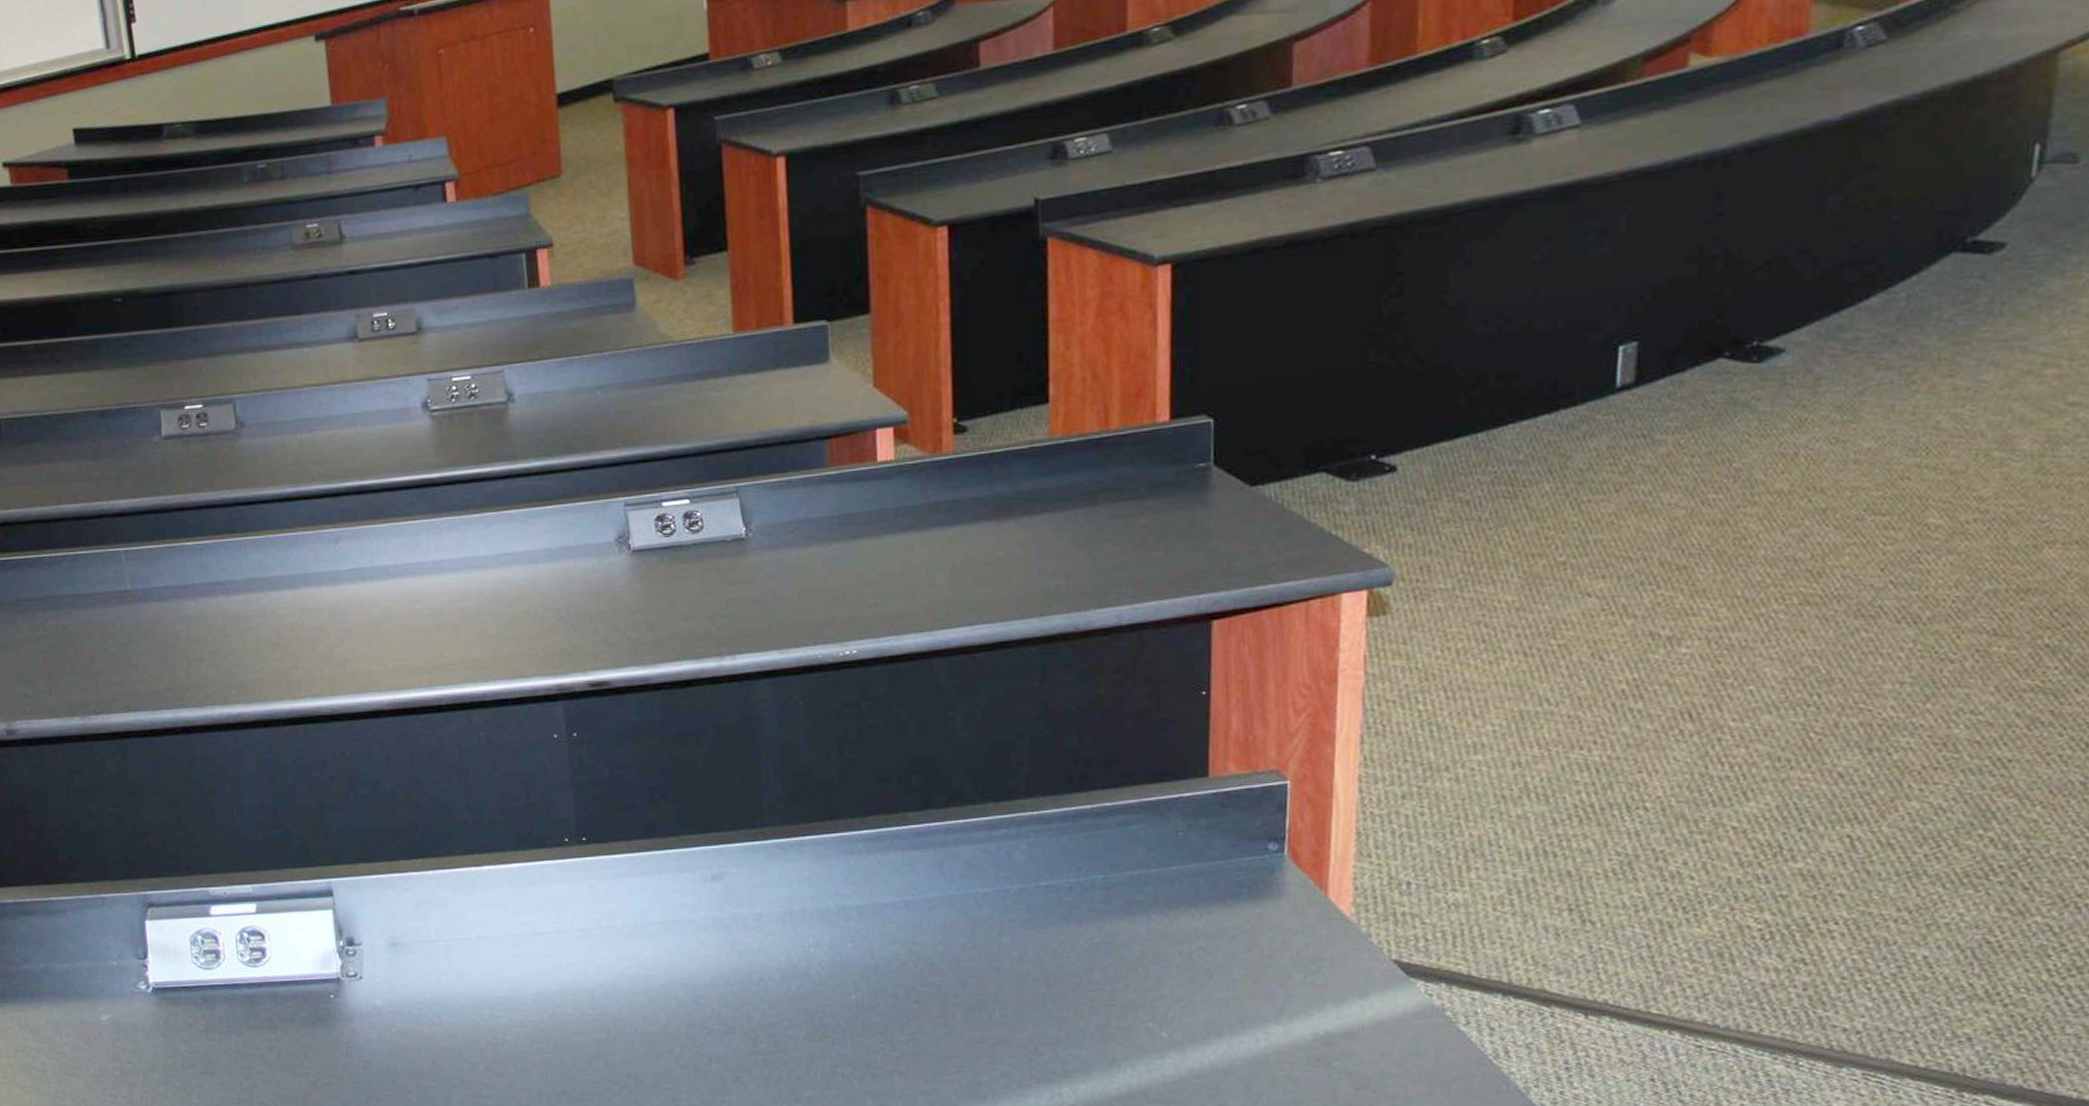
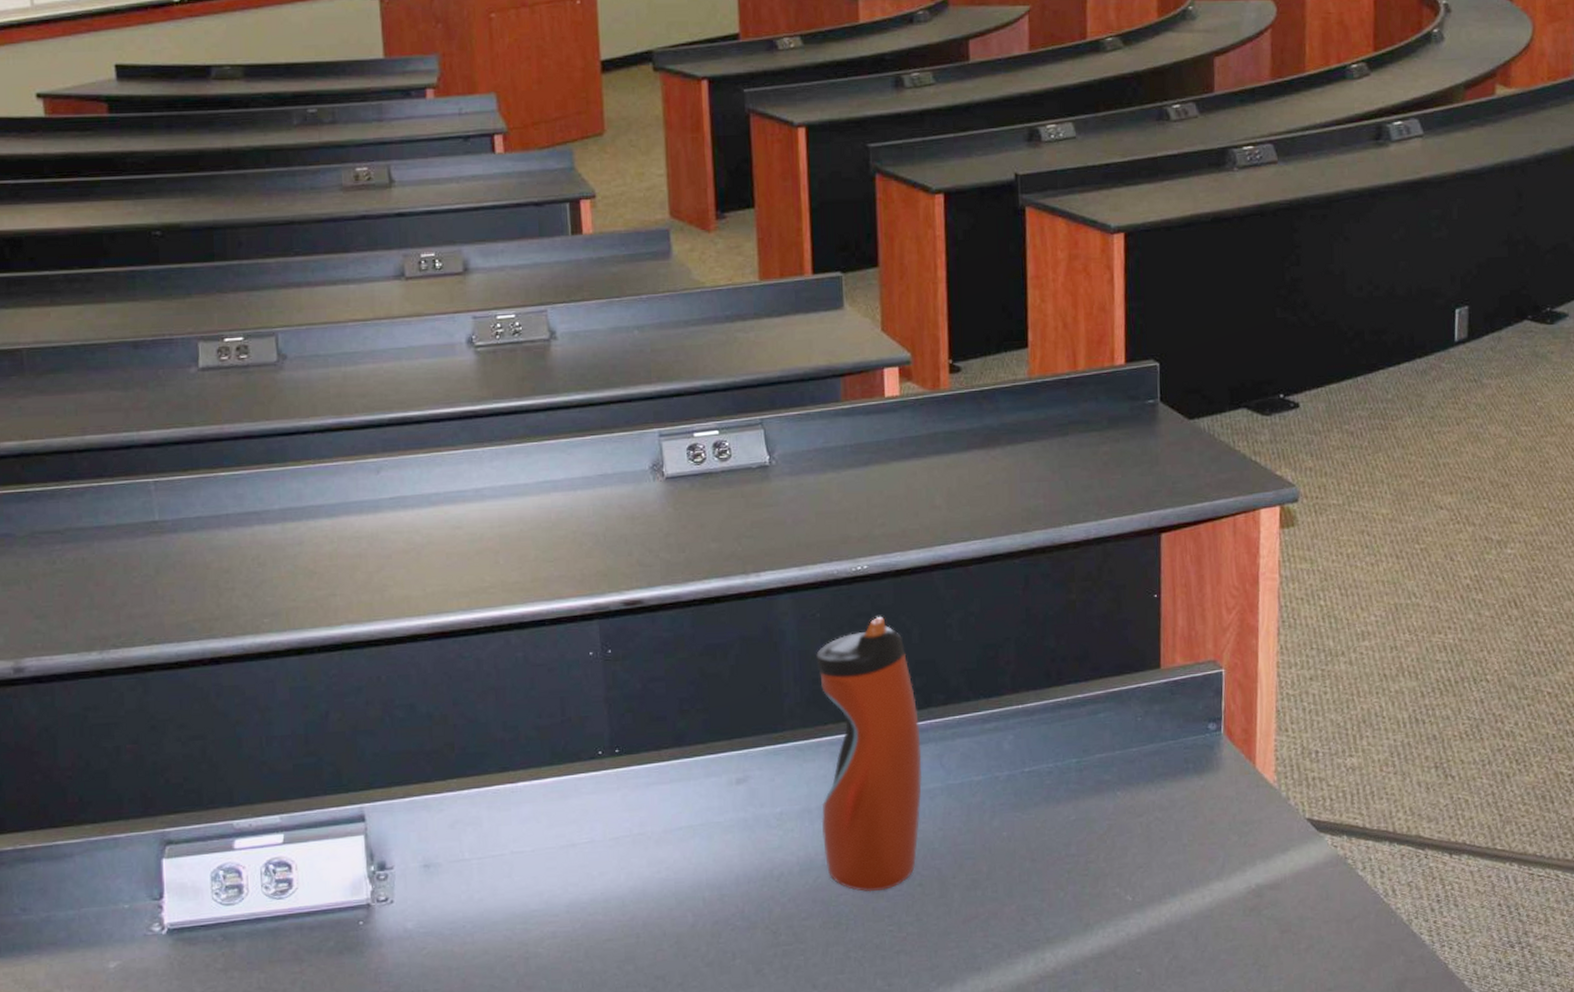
water bottle: none [799,706,920,1006] -> present [816,616,923,892]

